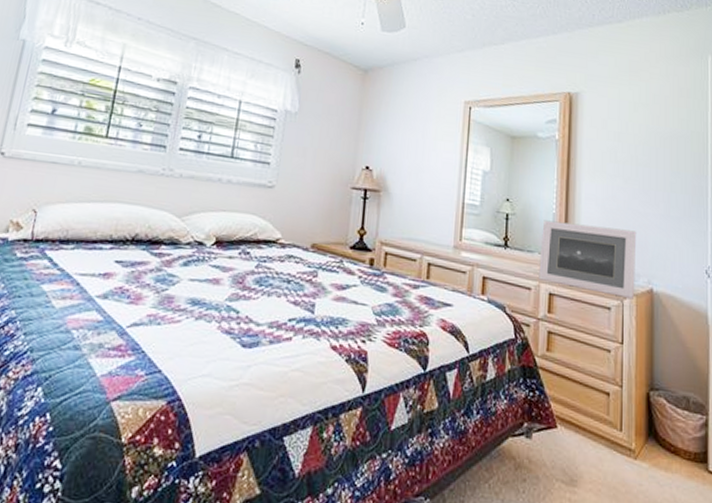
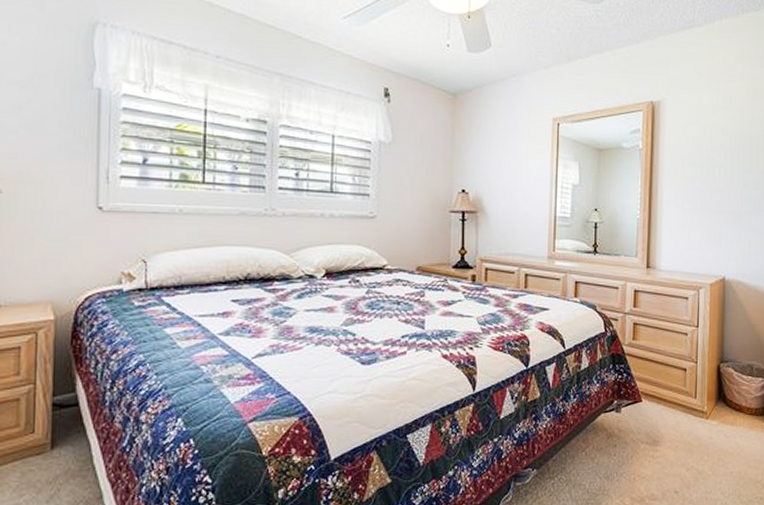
picture frame: present [539,220,637,300] -> none [625,225,712,289]

